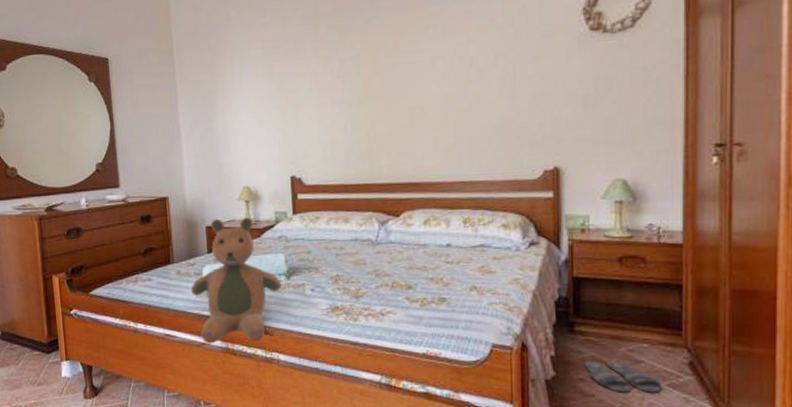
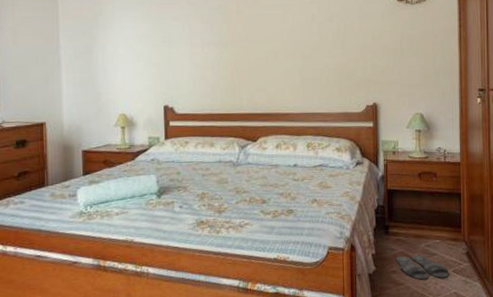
teddy bear: present [190,217,282,344] -> none [64,142,153,262]

